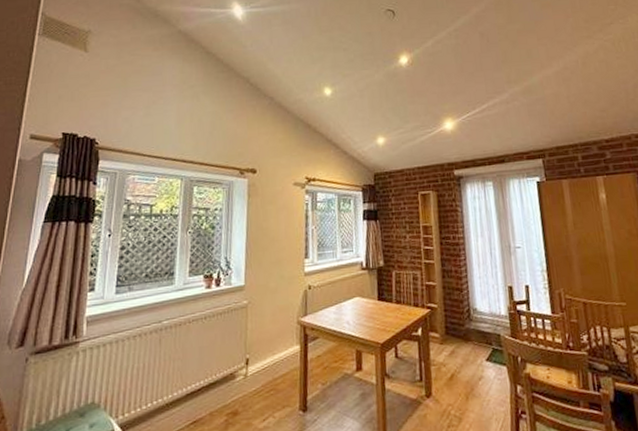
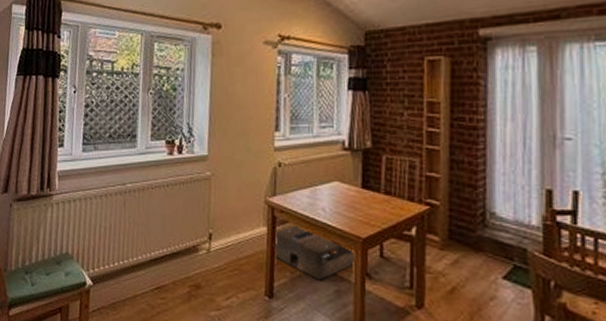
air handler: none [305,338,377,387] -> present [272,223,356,280]

